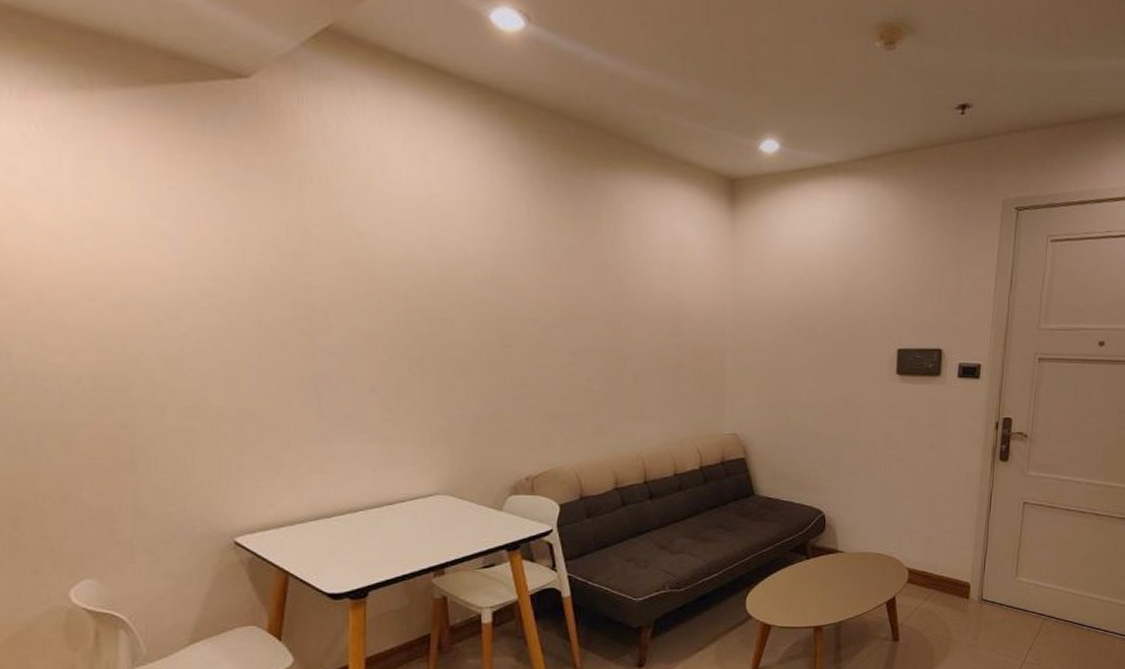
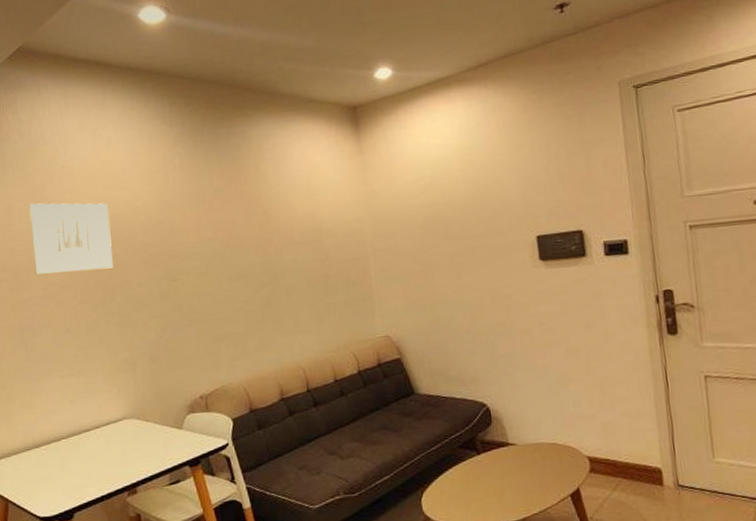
wall art: none [332,230,435,323] -> present [29,203,113,275]

